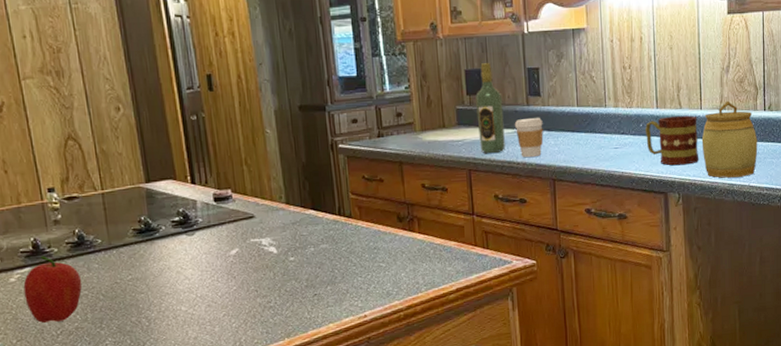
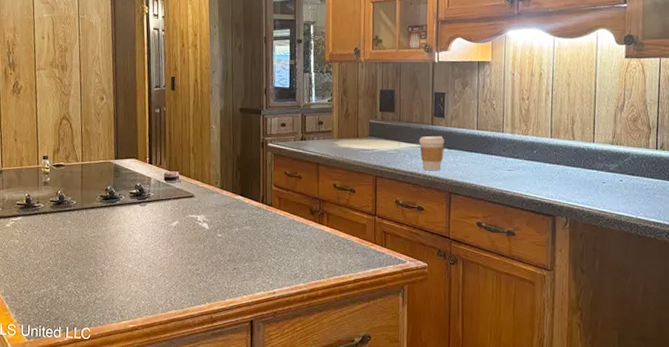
fruit: present [23,255,83,323] -> none [15,209,58,263]
wine bottle: present [476,63,505,153] -> none [386,85,411,163]
mug: present [645,116,700,166] -> none [538,146,589,192]
jar: present [701,100,758,178] -> none [592,137,648,209]

